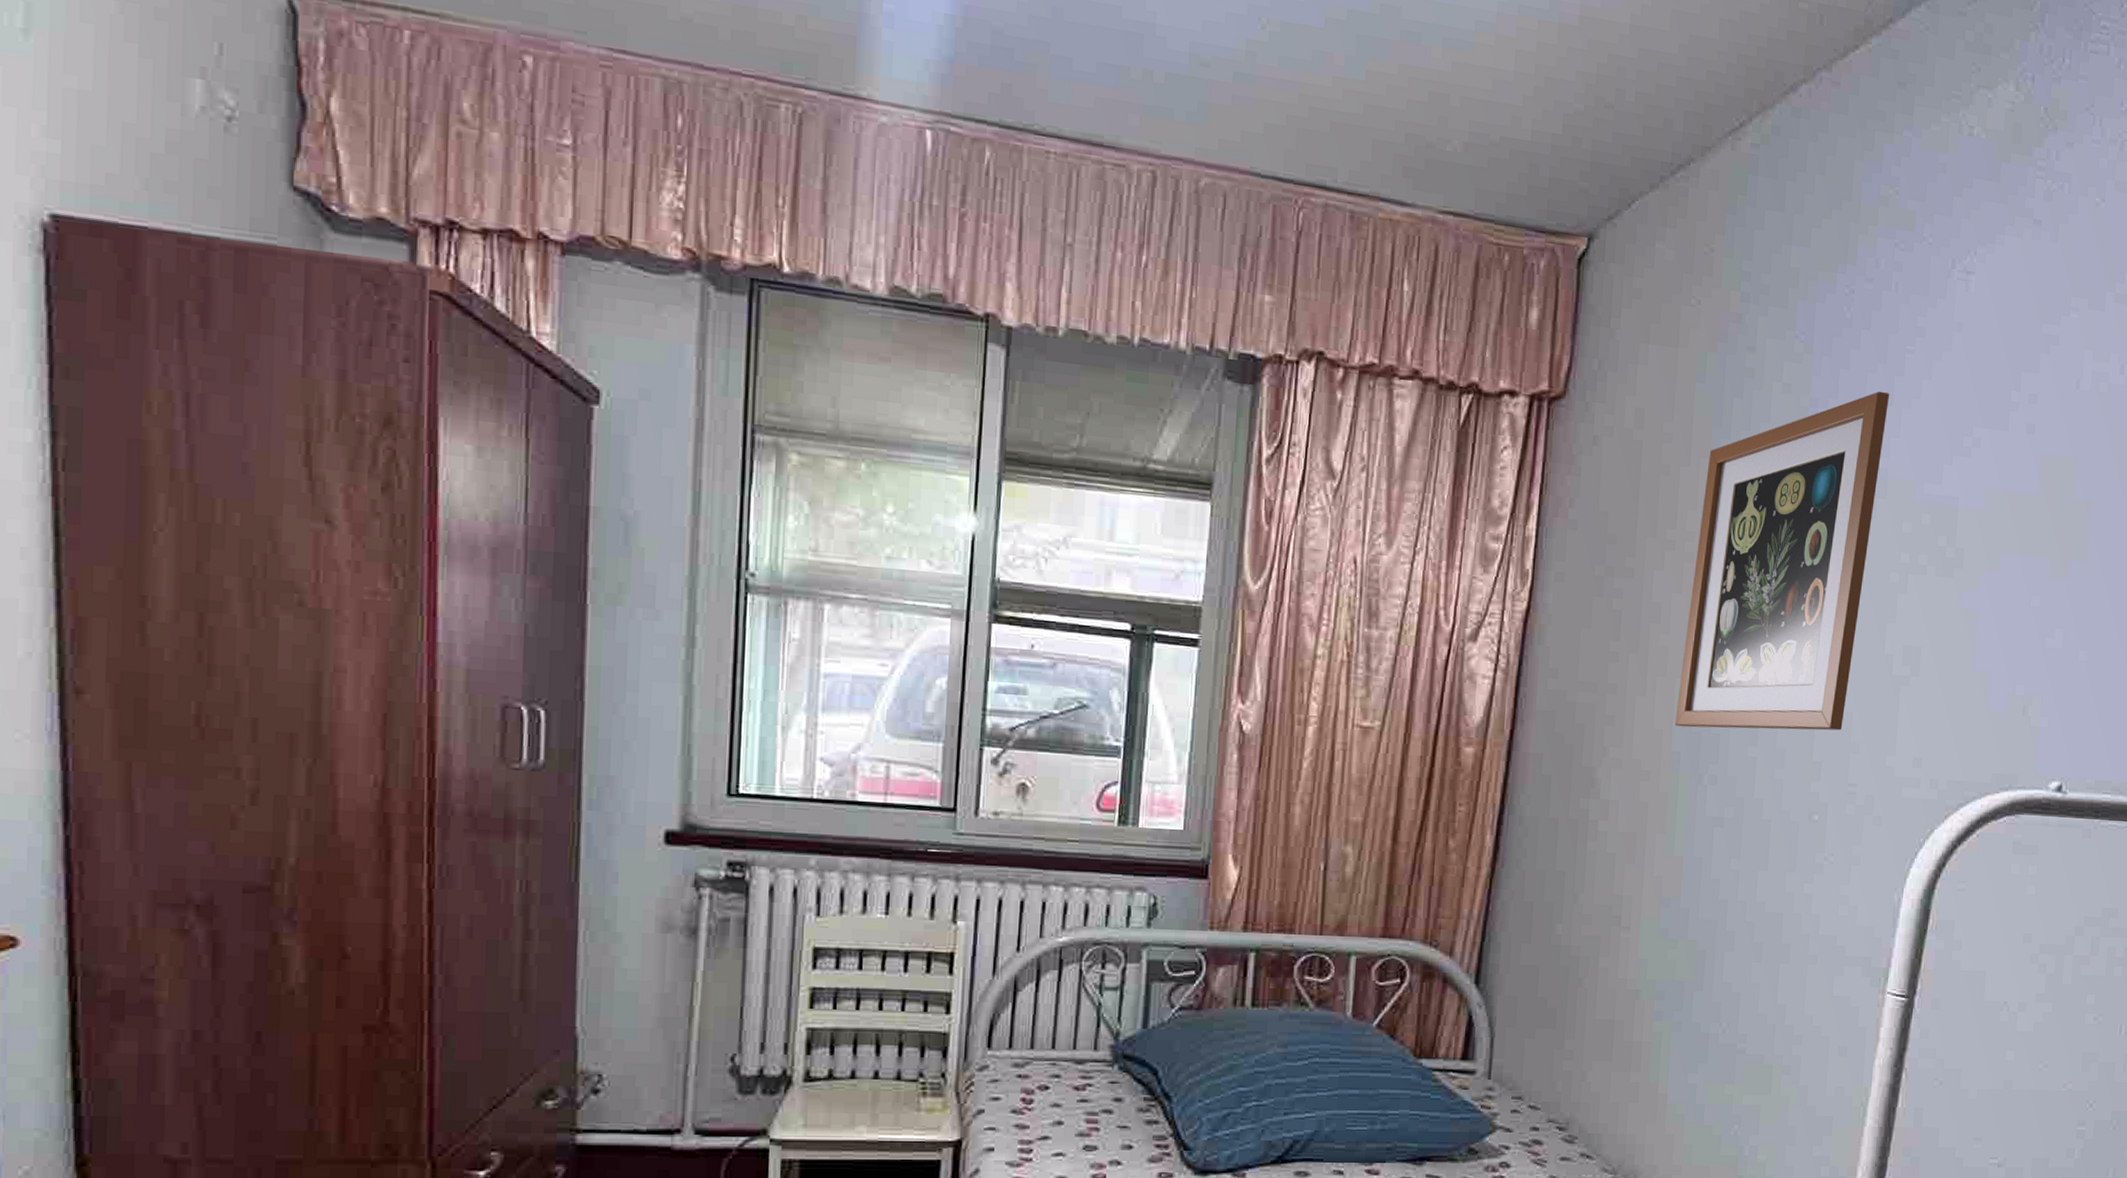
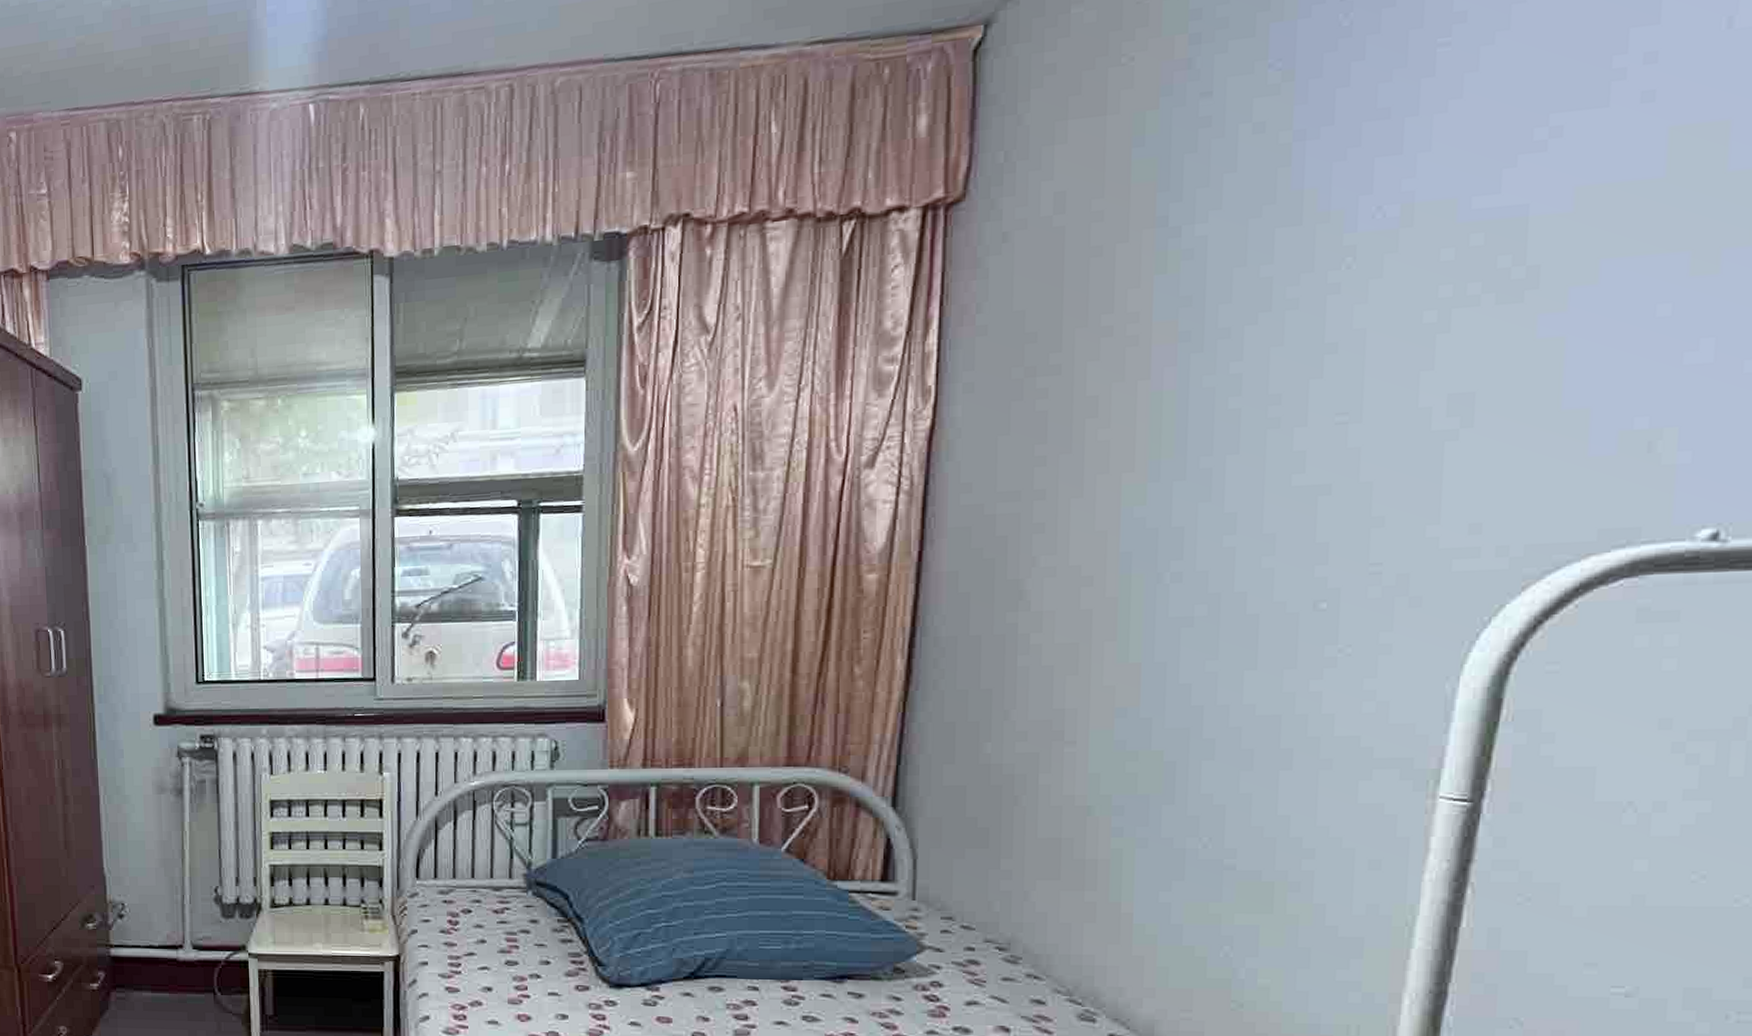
wall art: present [1674,391,1889,731] -> none [1122,101,1413,525]

